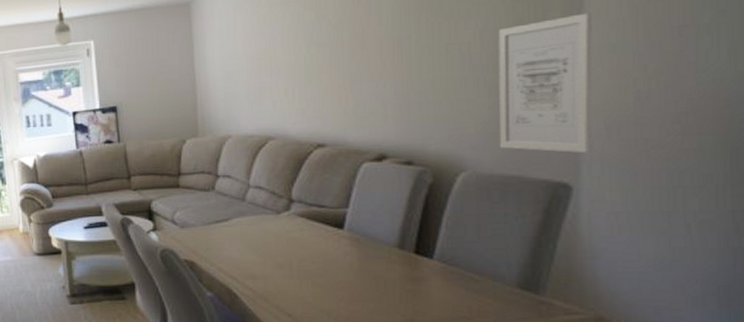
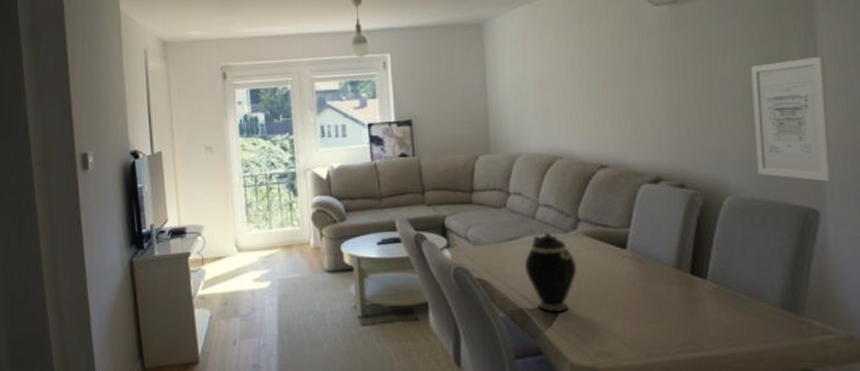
teapot: none [234,210,288,293] -> present [525,228,576,313]

